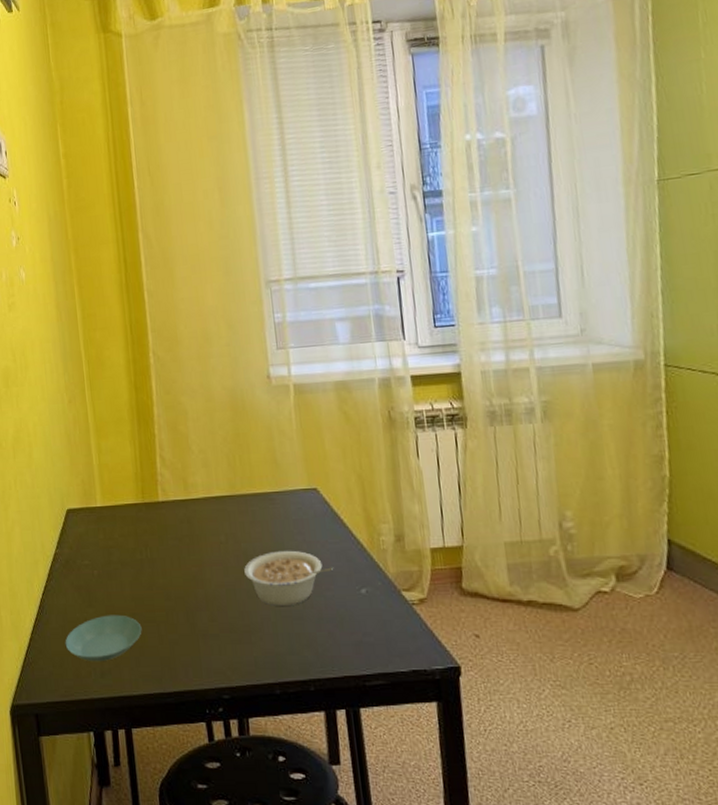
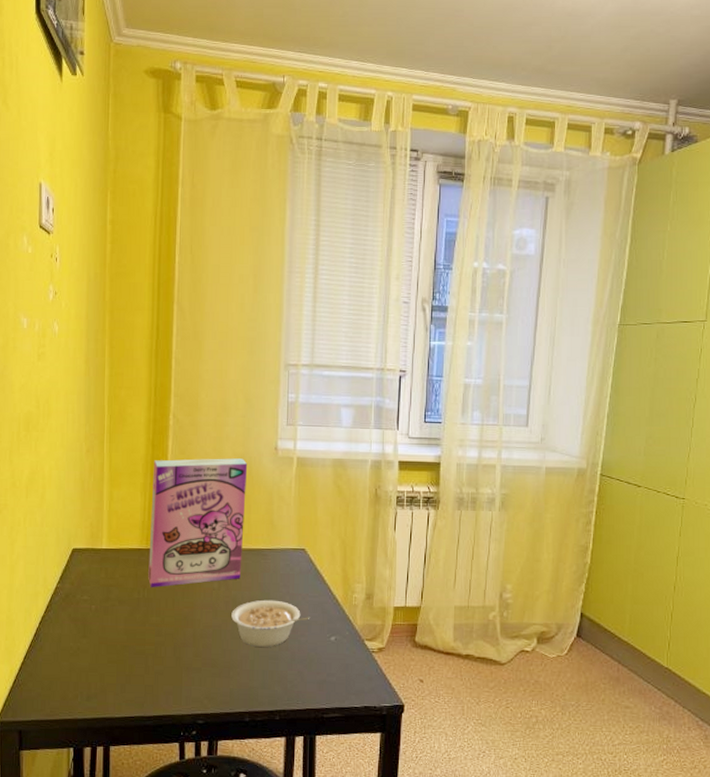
saucer: present [65,614,142,662] -> none [56,645,131,687]
cereal box: none [138,392,249,546] -> present [148,458,248,587]

